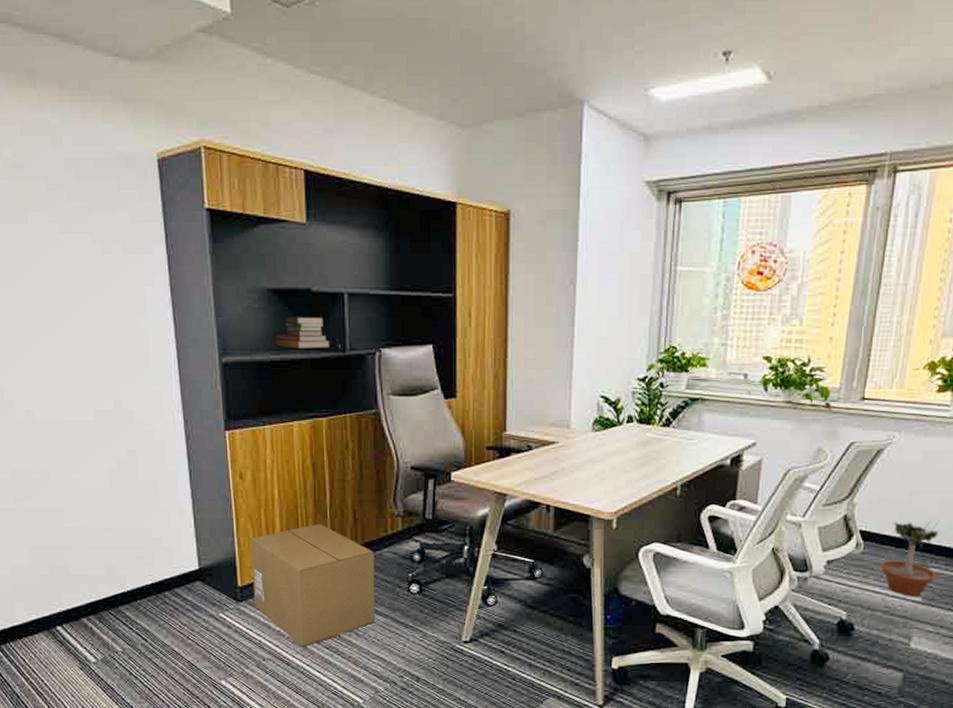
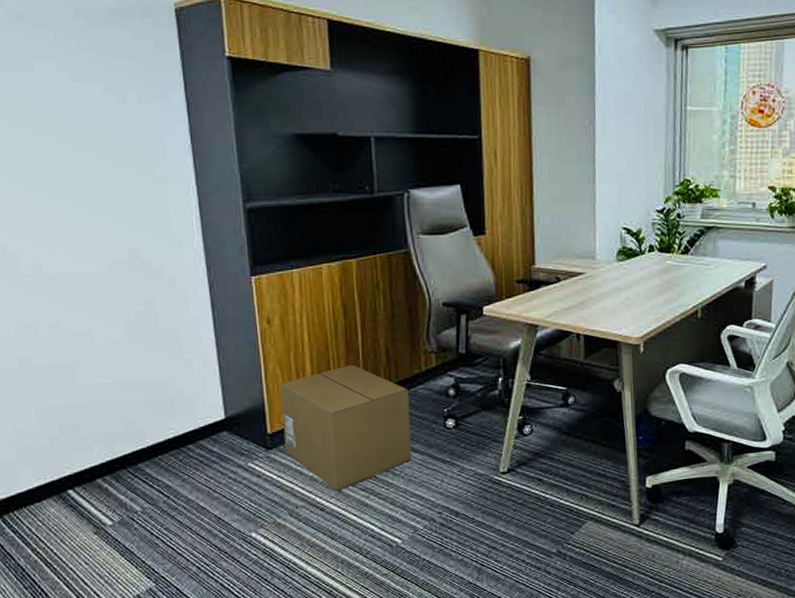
books: present [274,316,329,348] -> none [300,160,357,192]

